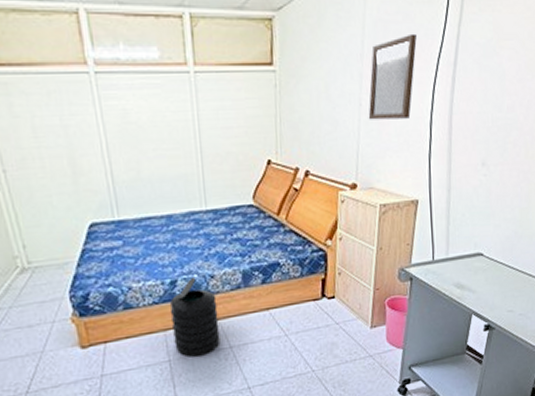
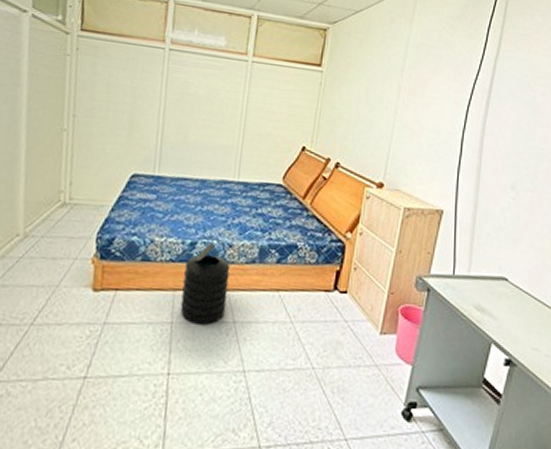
home mirror: present [368,33,417,120] -> none [402,59,455,132]

